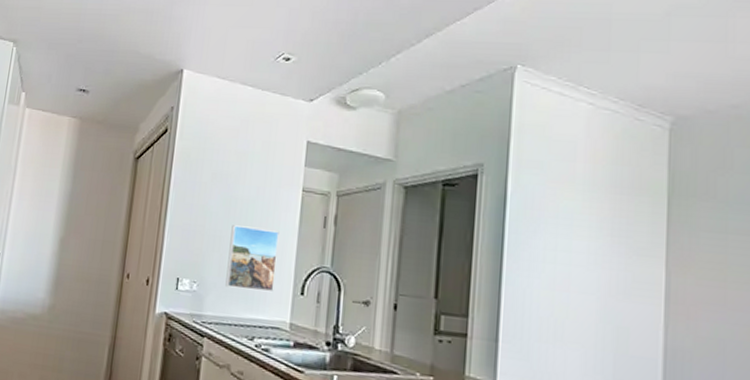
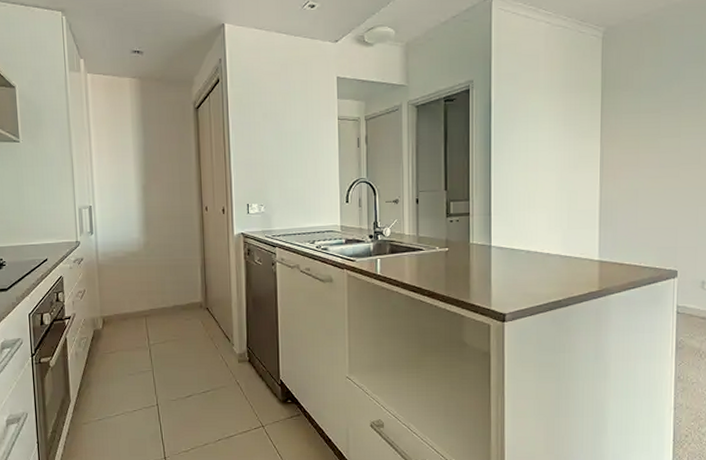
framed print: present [225,225,280,293] -> none [285,154,325,205]

